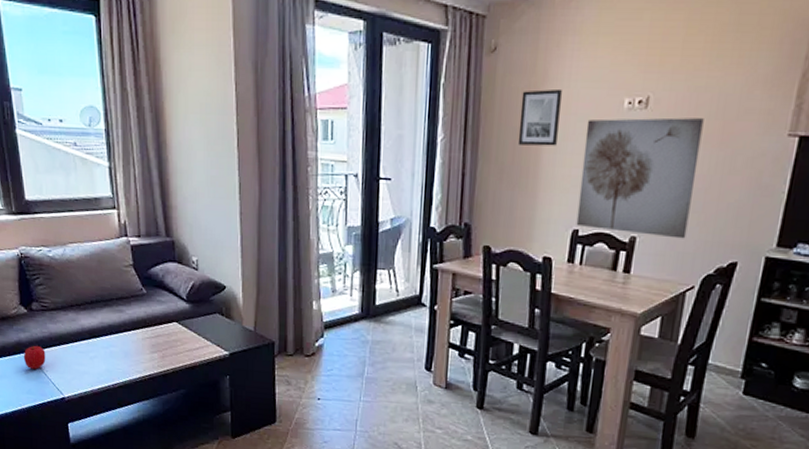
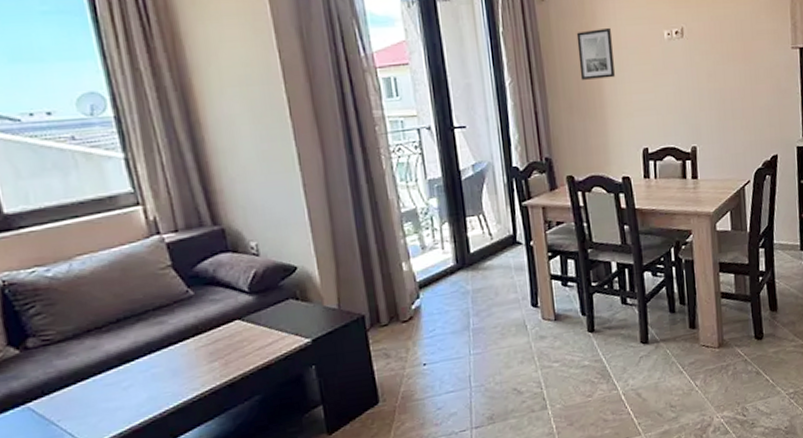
fruit: present [23,345,46,369] -> none [18,391,56,424]
wall art: present [576,117,704,239] -> none [637,41,735,145]

